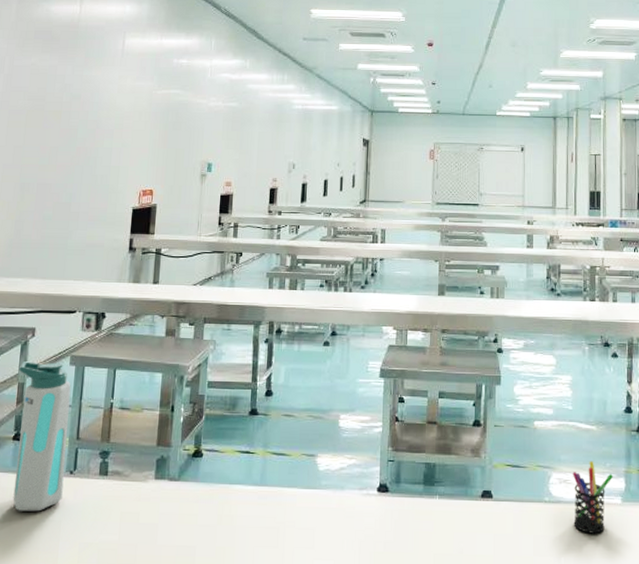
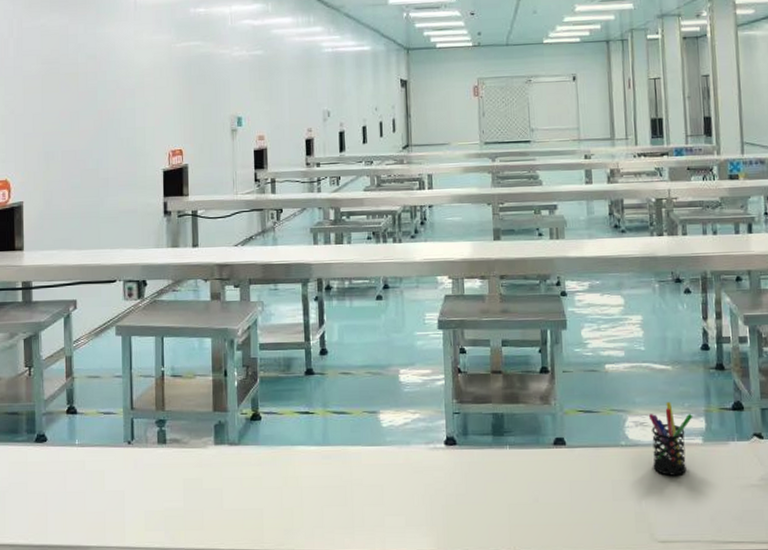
water bottle: present [13,361,71,512] -> none [64,333,123,483]

